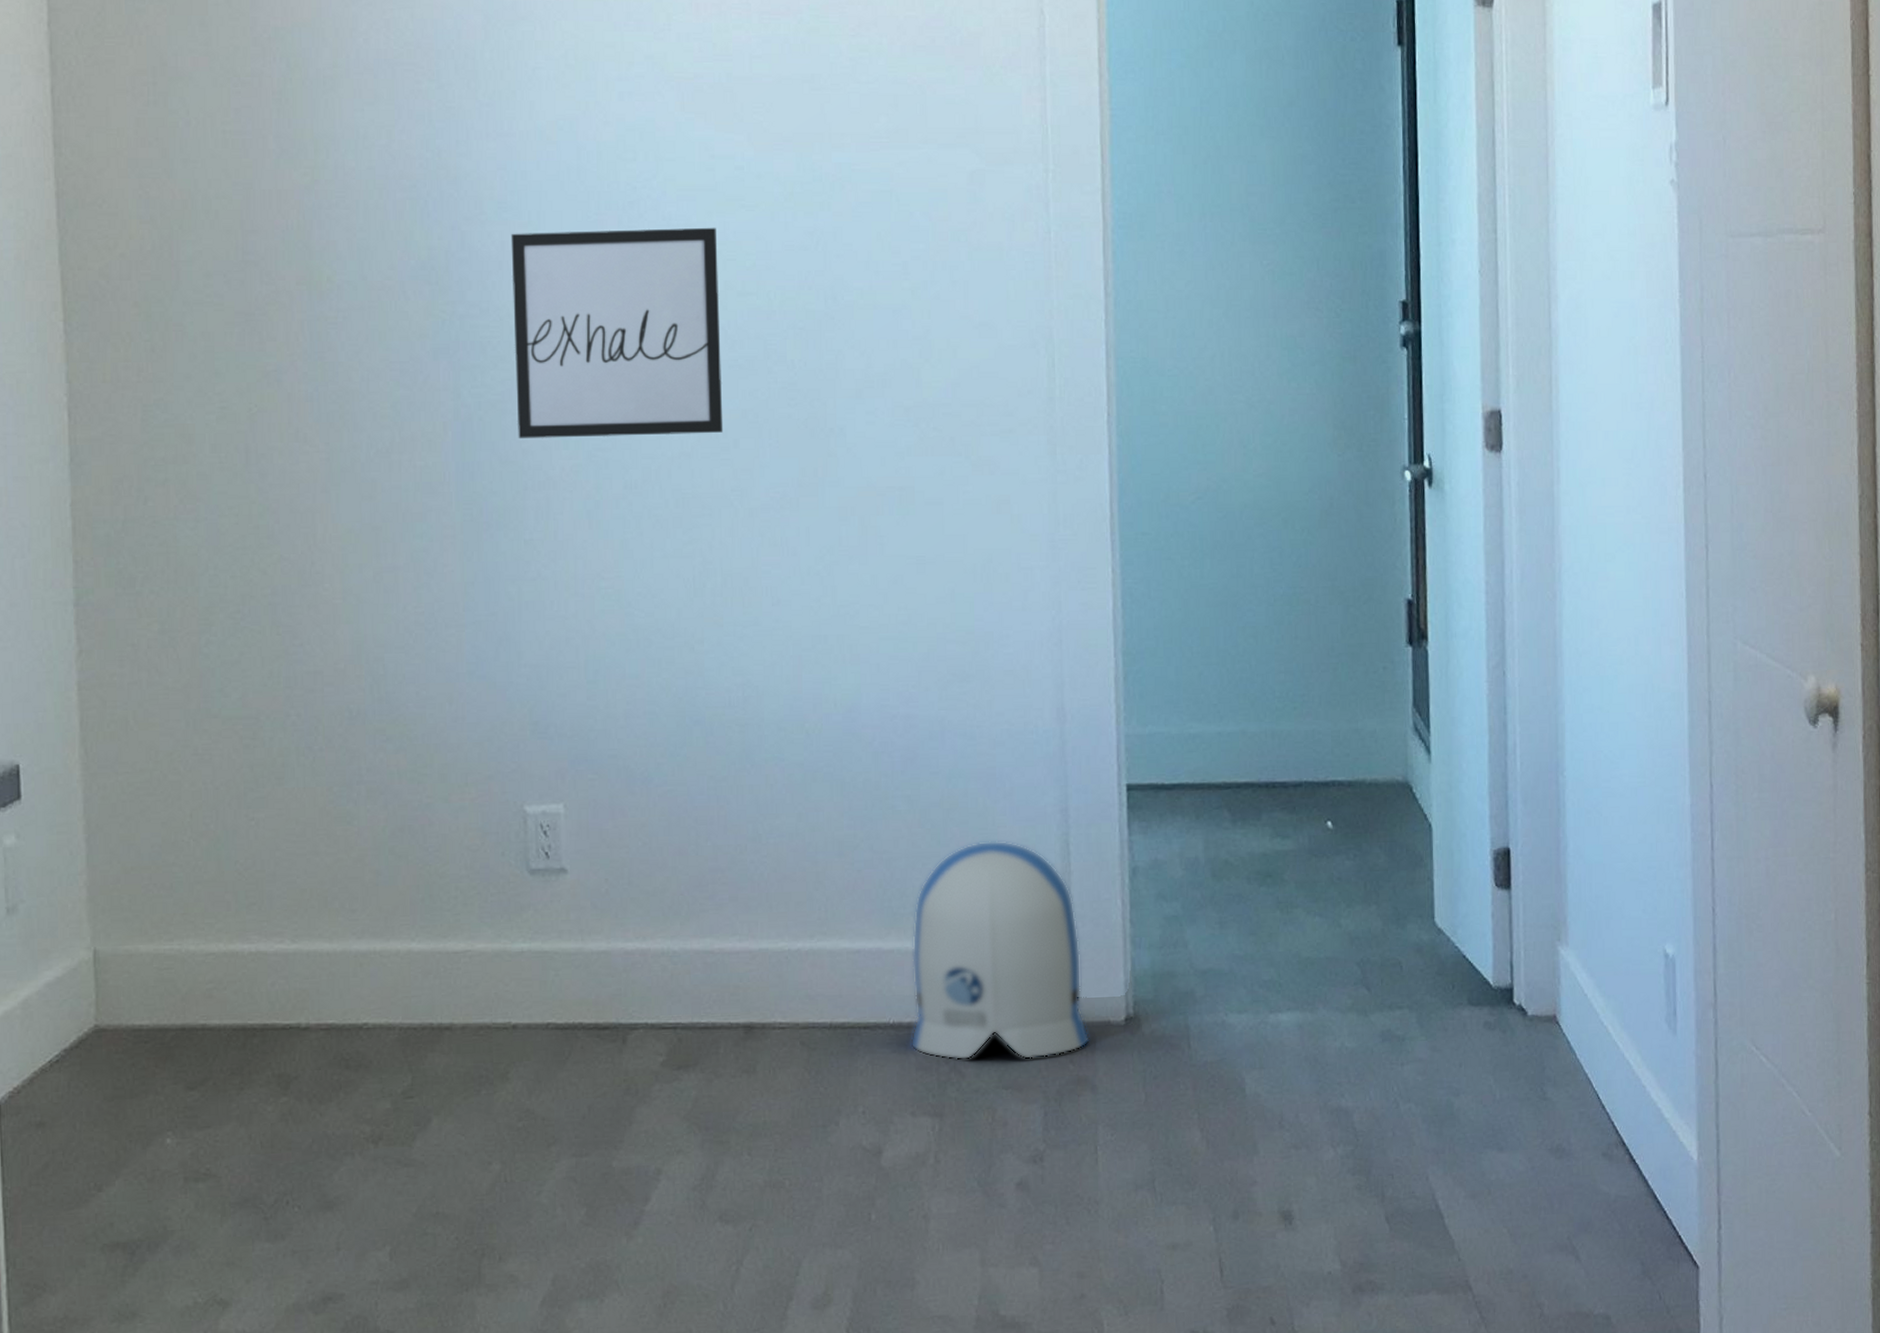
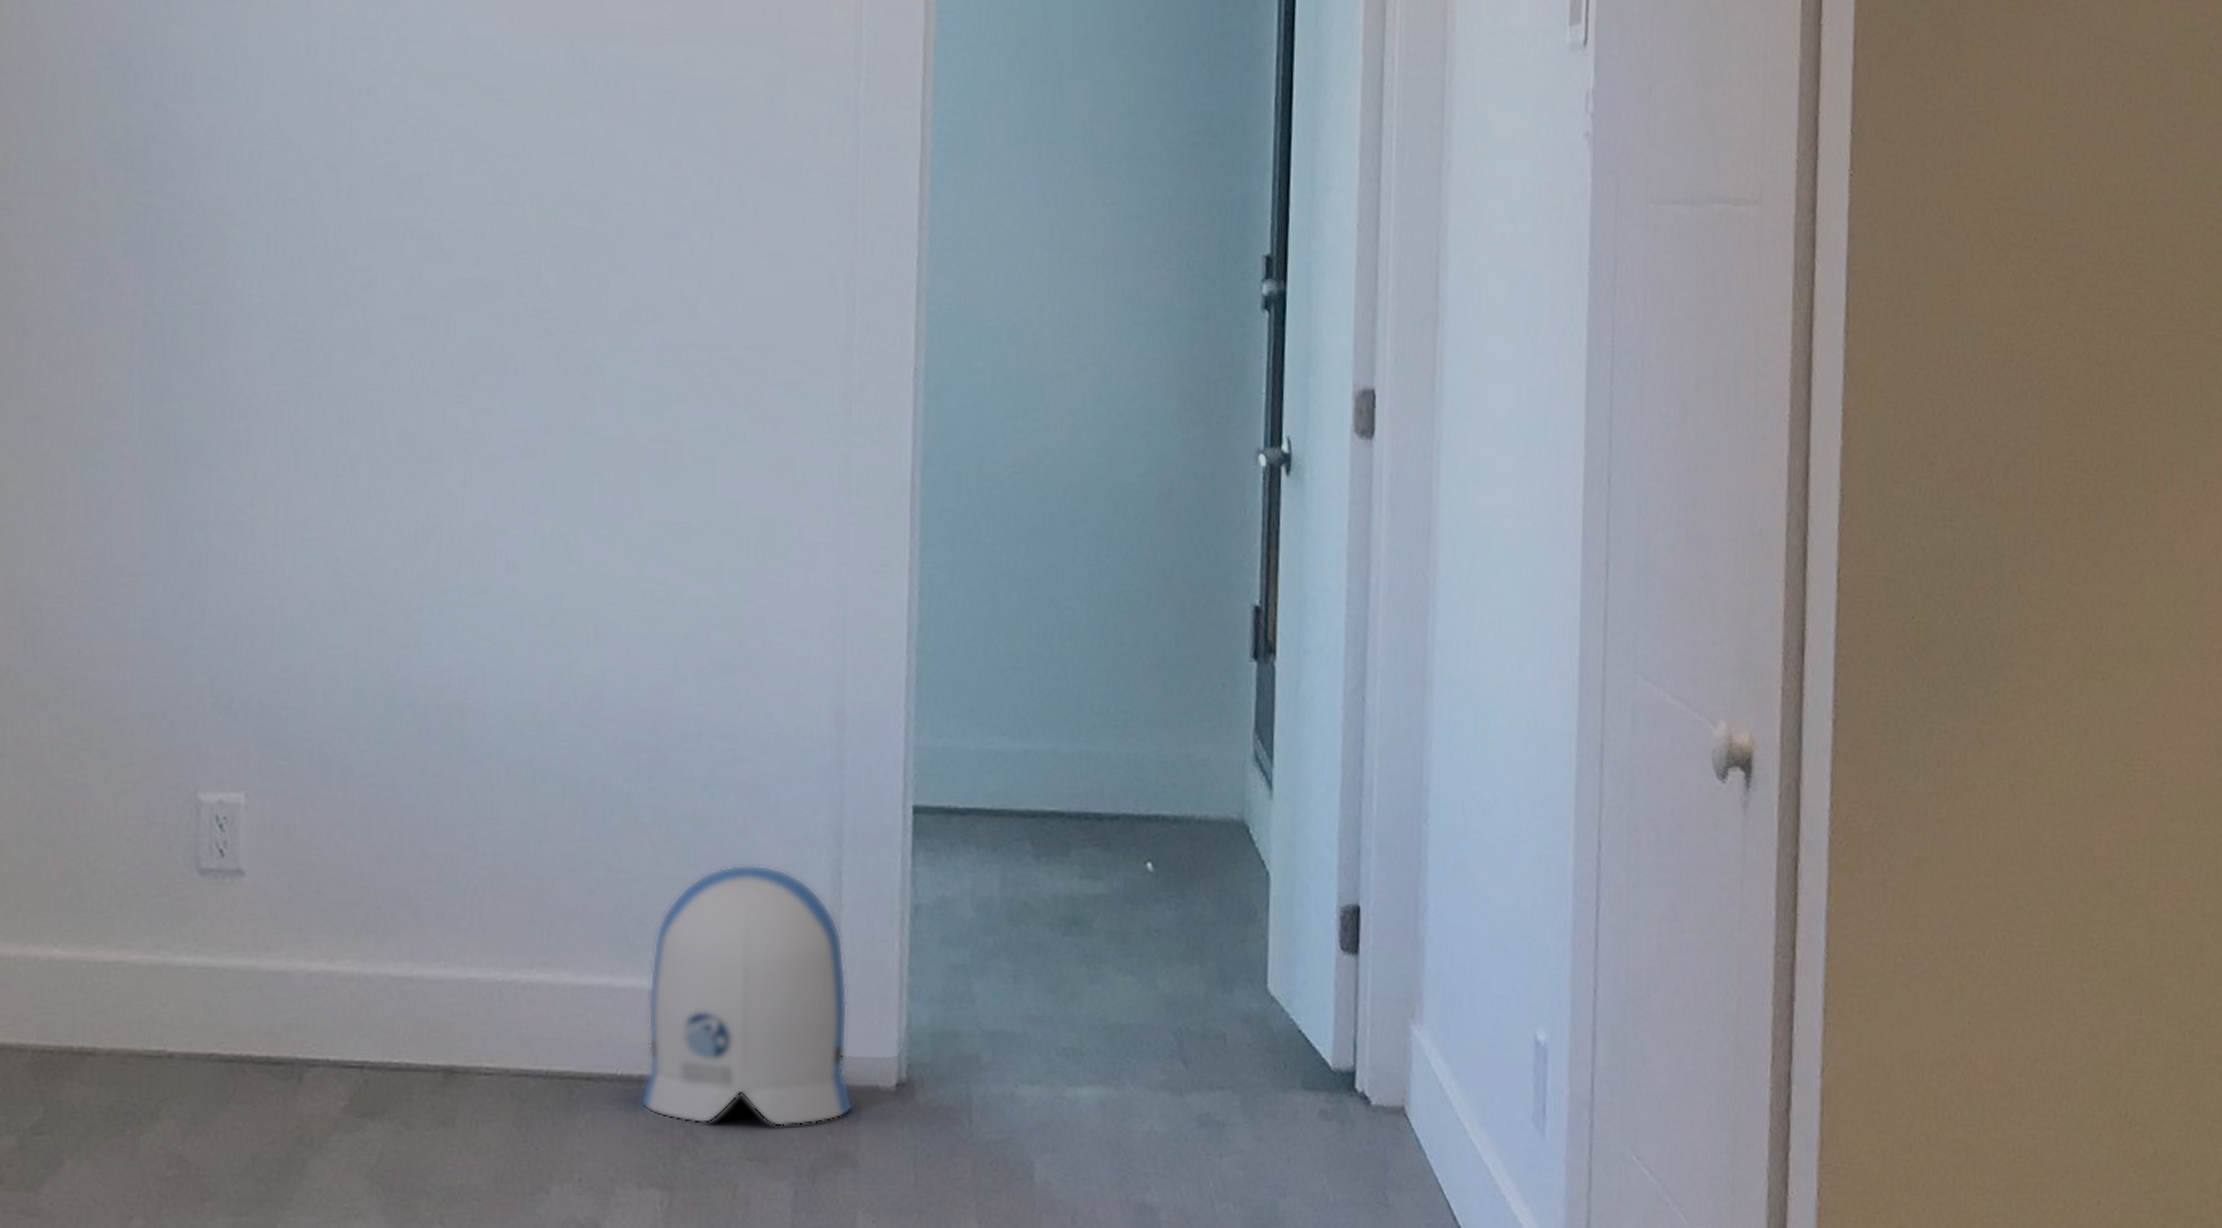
wall art: present [511,227,724,438] -> none [218,115,467,364]

